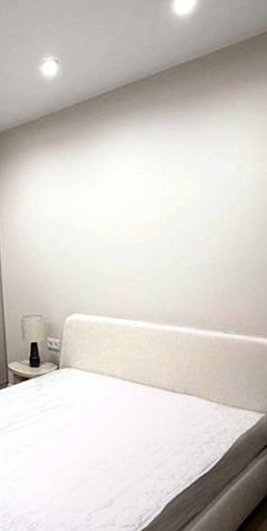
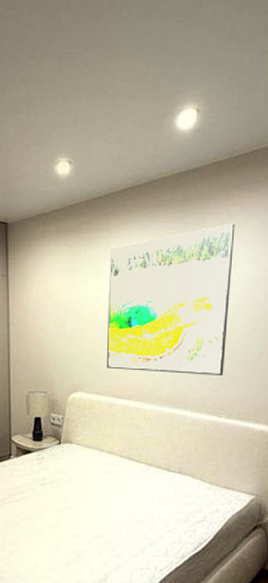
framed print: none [103,119,241,289] -> present [106,223,235,375]

